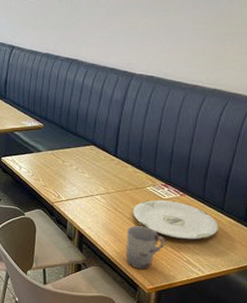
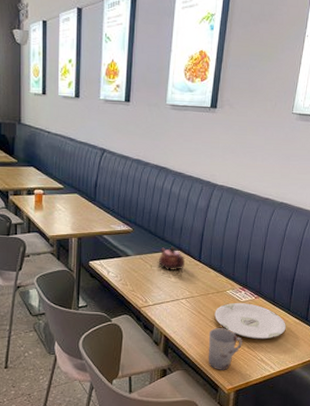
teapot: none [70,141,100,166] -> present [158,246,186,270]

